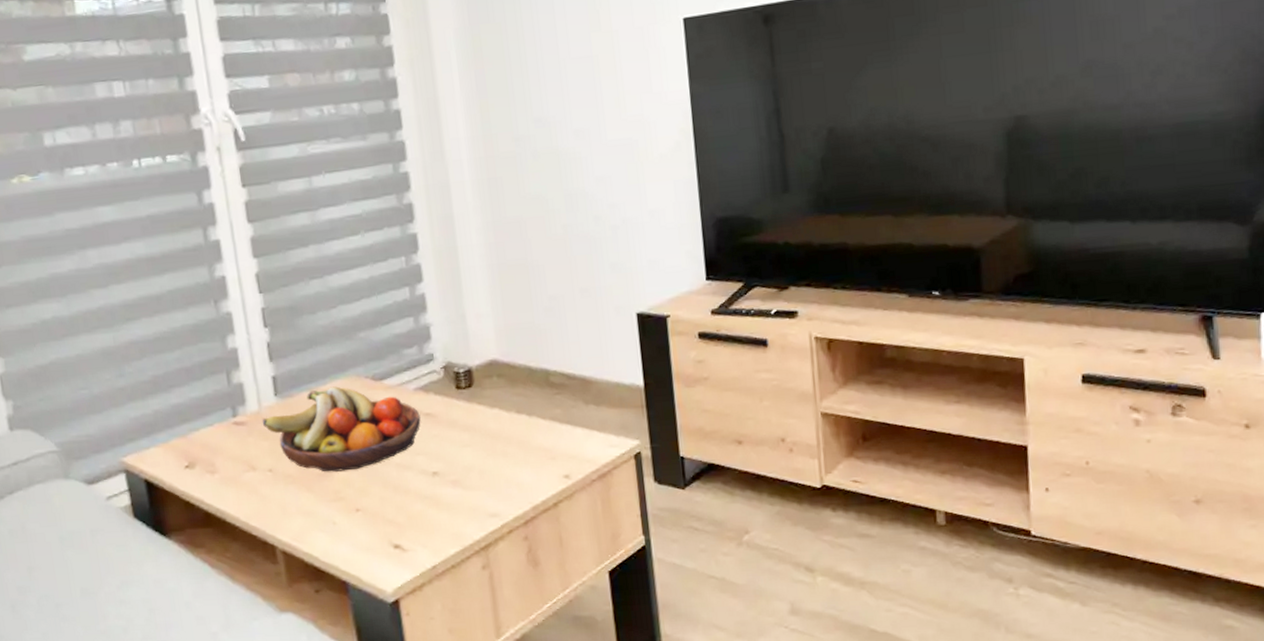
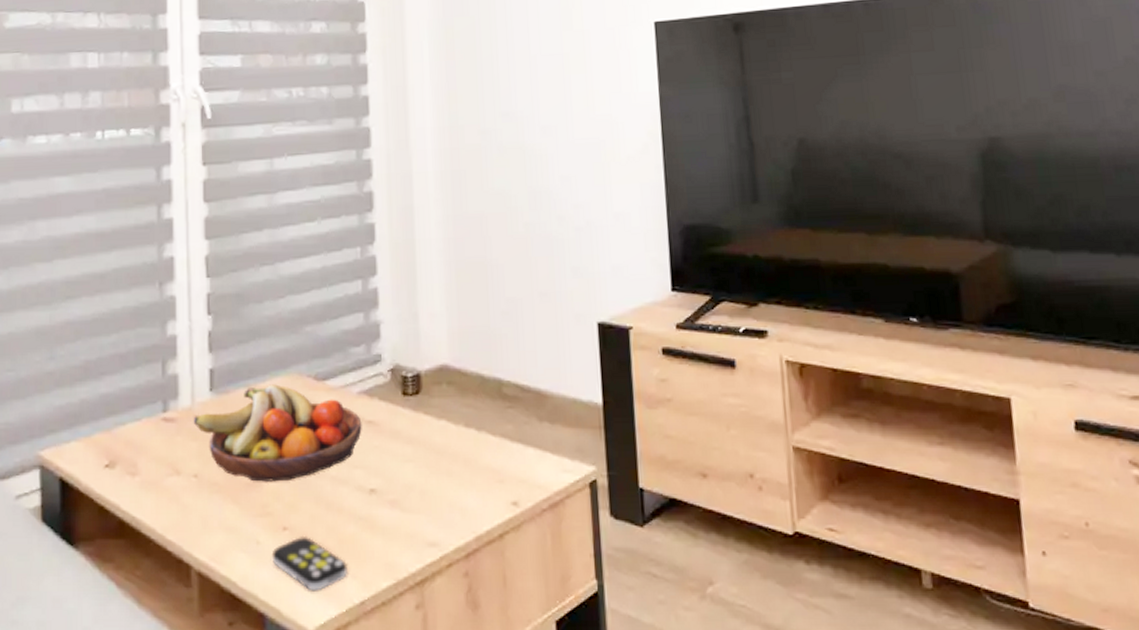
remote control: none [348,514,419,561] -> present [271,535,349,591]

